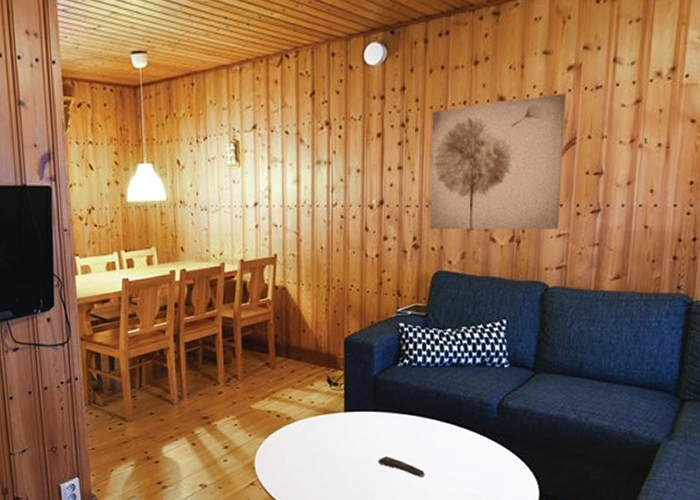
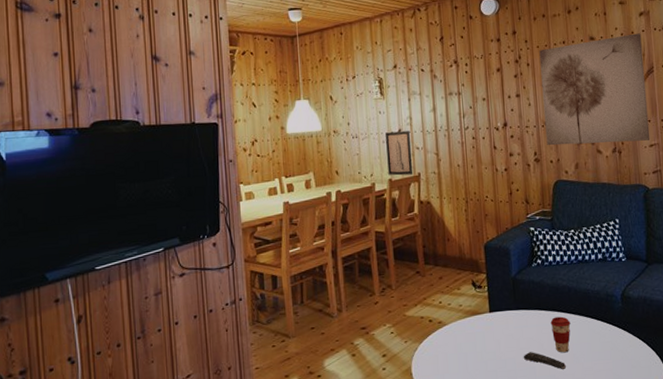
wall art: none [239,205,269,256] -> present [386,131,413,176]
coffee cup: none [412,422,435,461] -> present [550,316,571,353]

